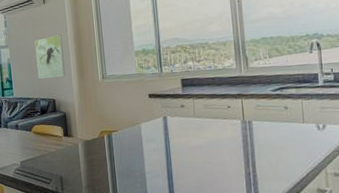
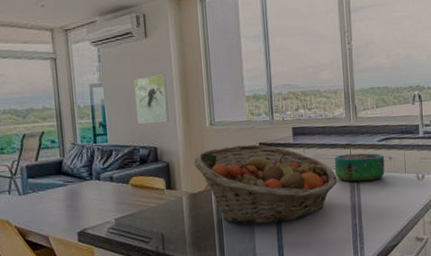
fruit basket: none [87,95,229,170] -> present [193,144,338,225]
decorative bowl: none [225,103,280,132] -> present [334,153,385,182]

